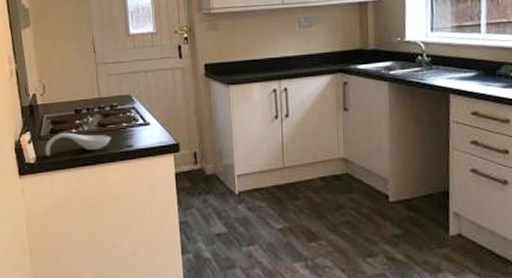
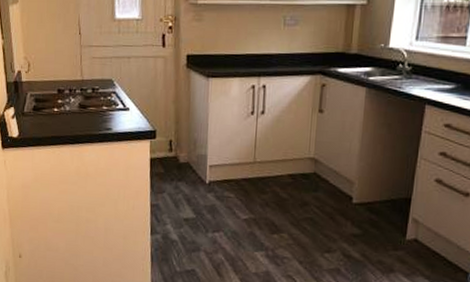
spoon rest: present [45,132,111,157] -> none [27,110,91,133]

